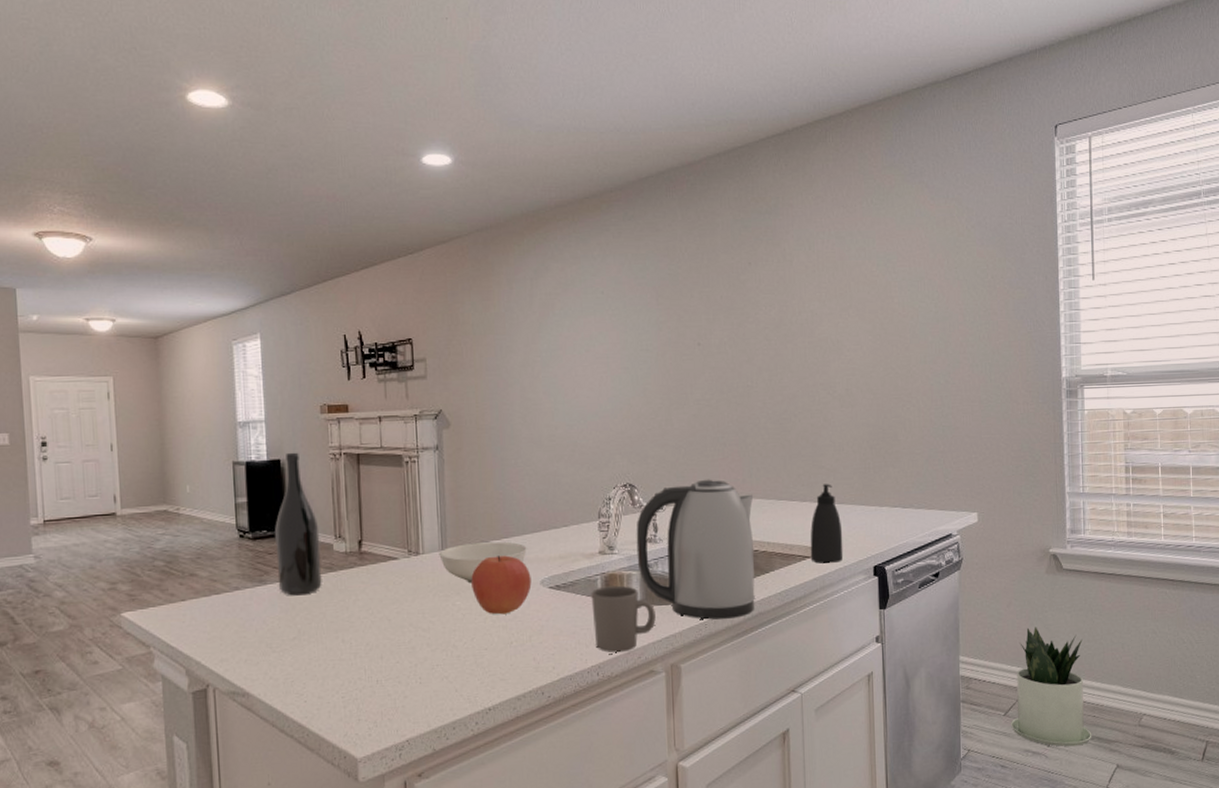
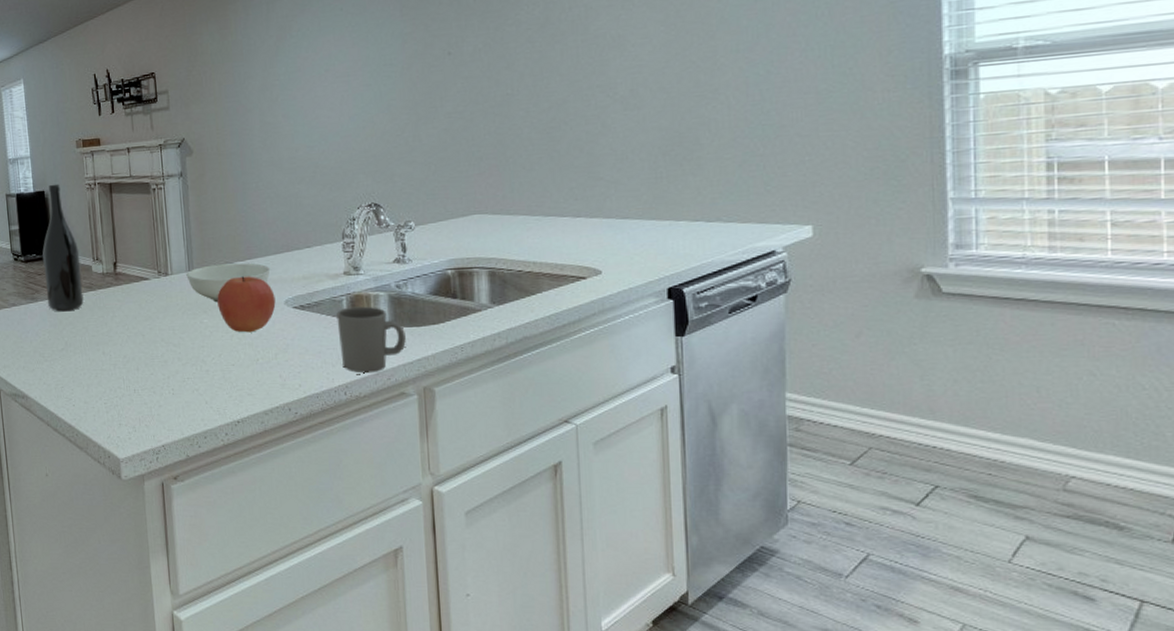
kettle: present [636,479,755,621] -> none [382,196,520,344]
soap dispenser: present [810,484,844,564] -> none [585,197,628,286]
planter: present [1010,627,1092,747] -> none [859,362,986,509]

